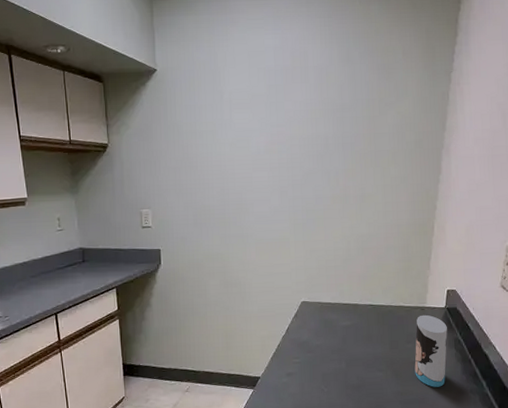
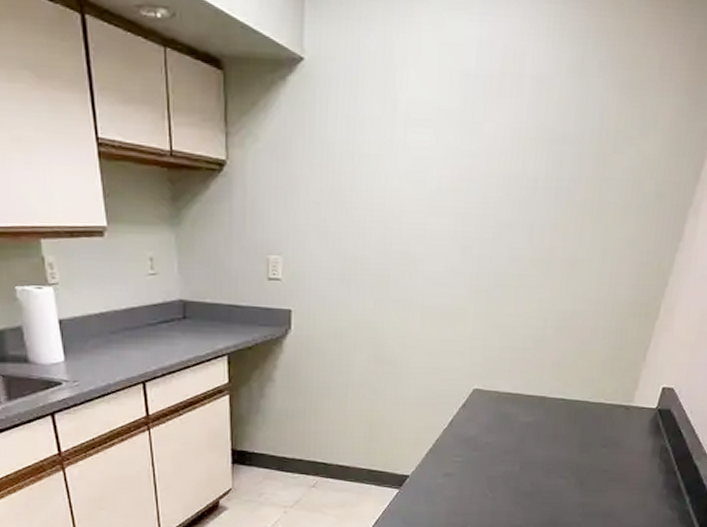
cup: present [414,314,448,387] -> none [604,415,655,500]

